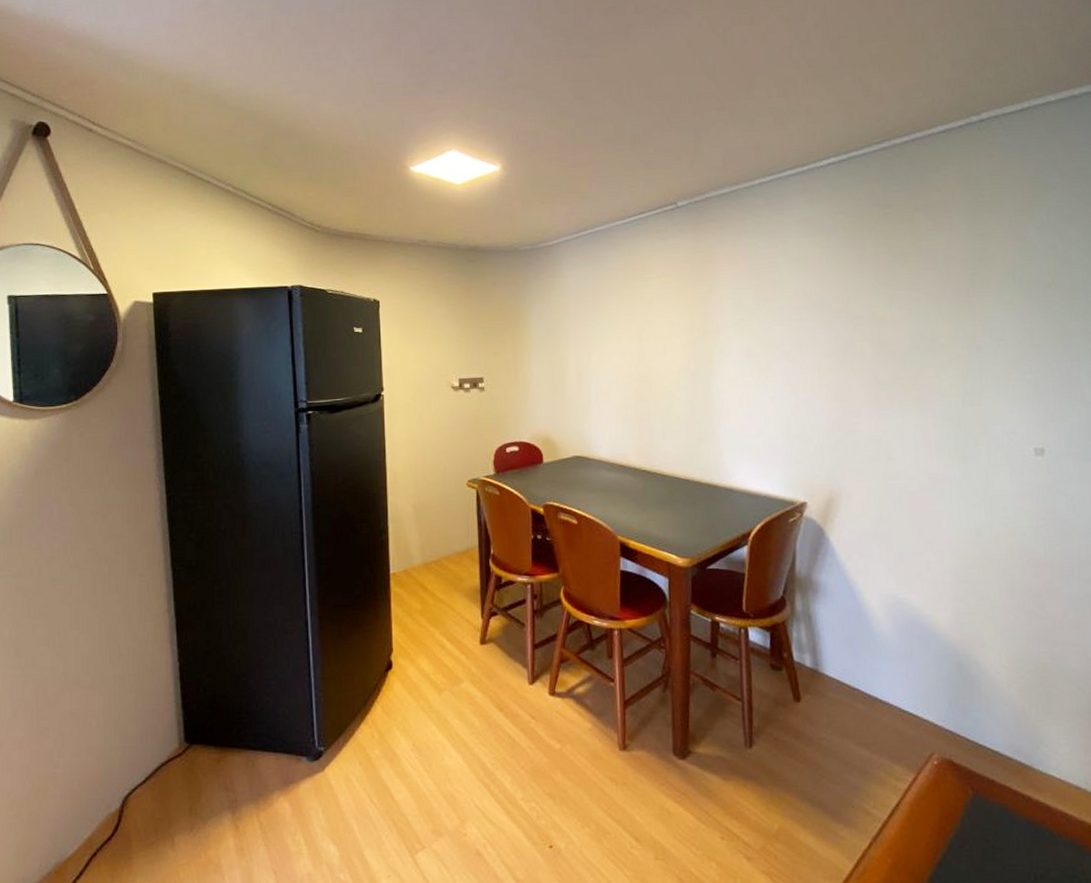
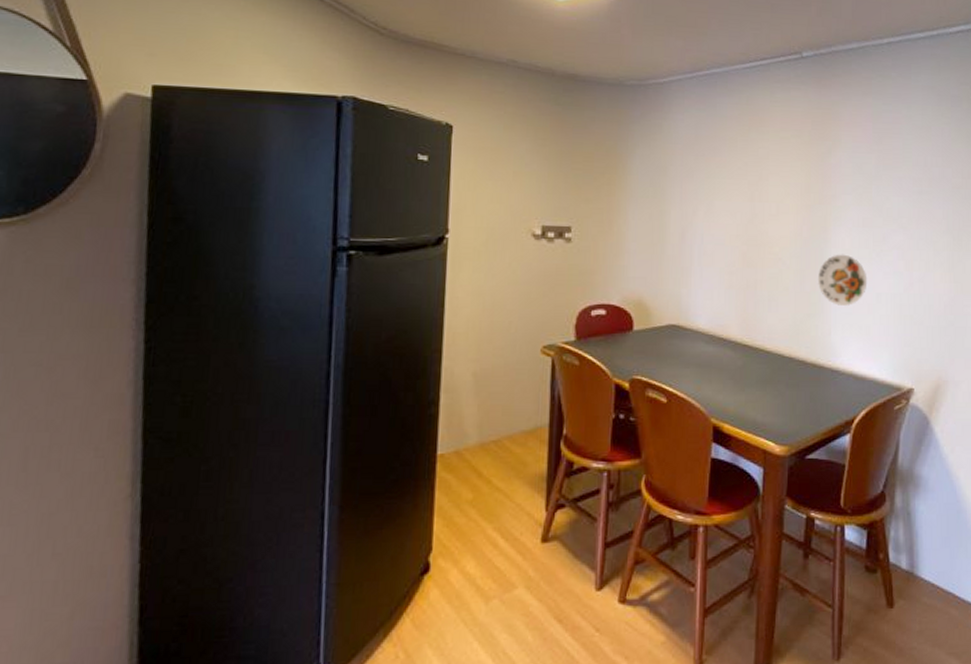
decorative plate: none [707,383,755,430] -> present [818,254,868,306]

